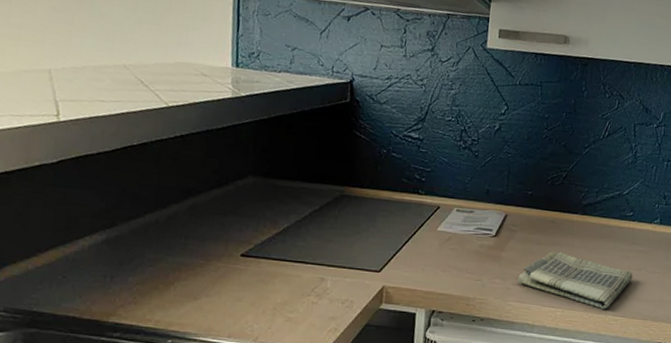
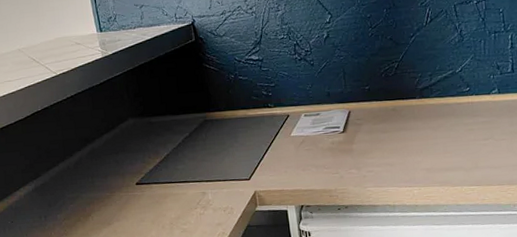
dish towel: present [518,251,633,309] -> none [372,136,481,182]

